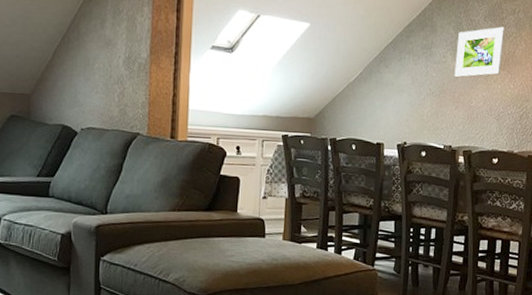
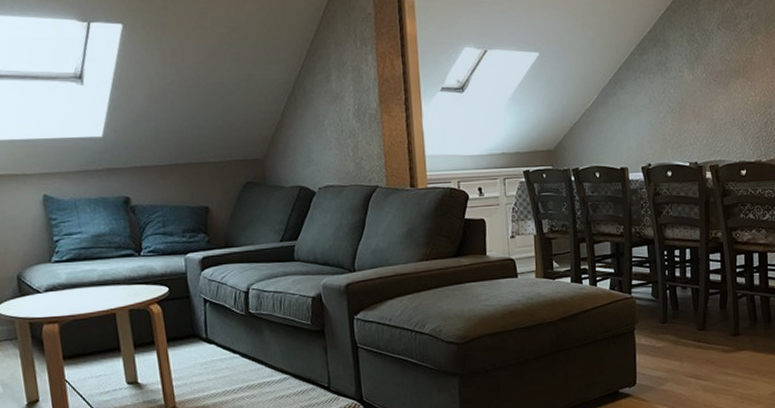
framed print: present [454,26,505,78] -> none [692,33,740,91]

